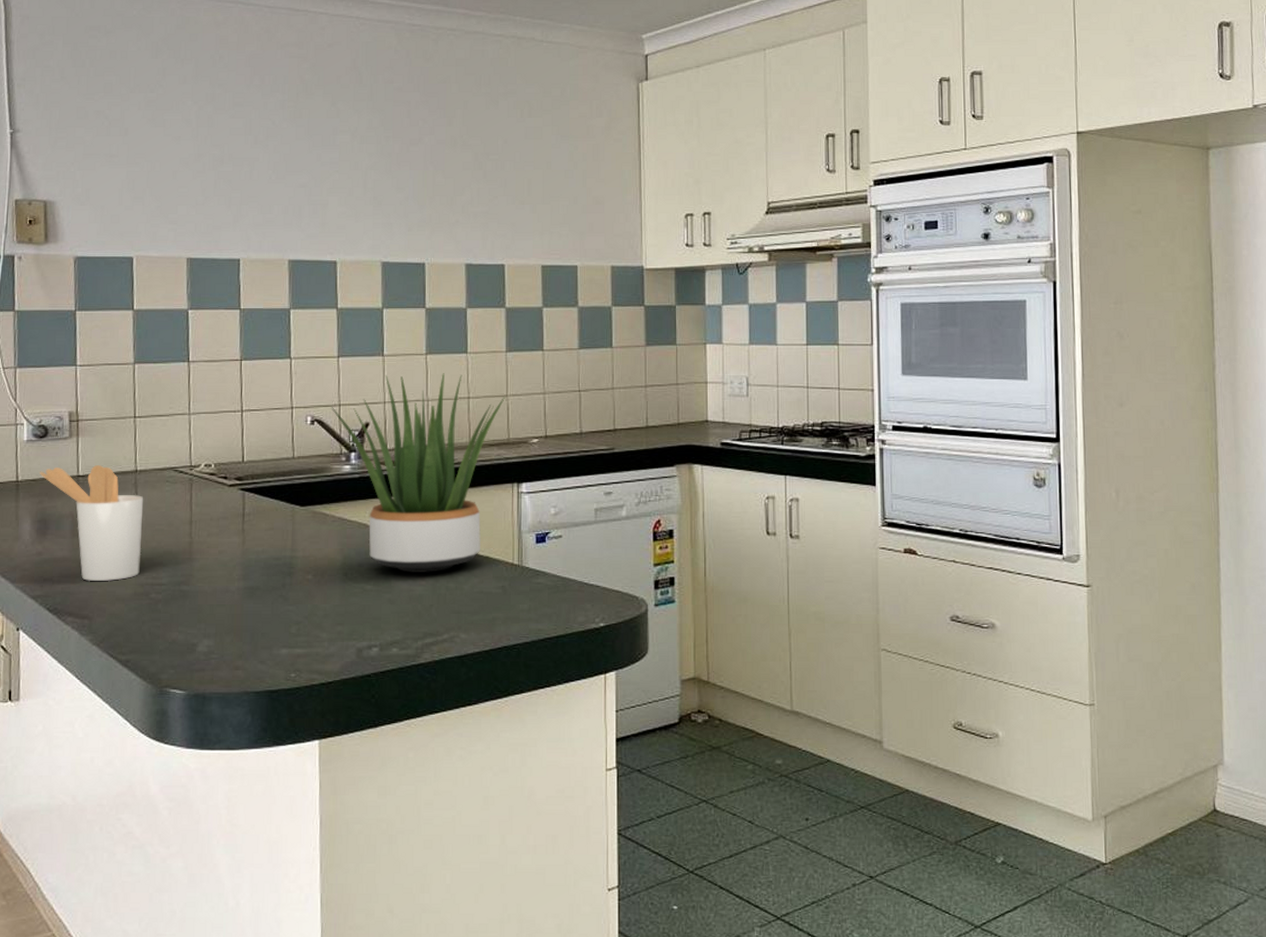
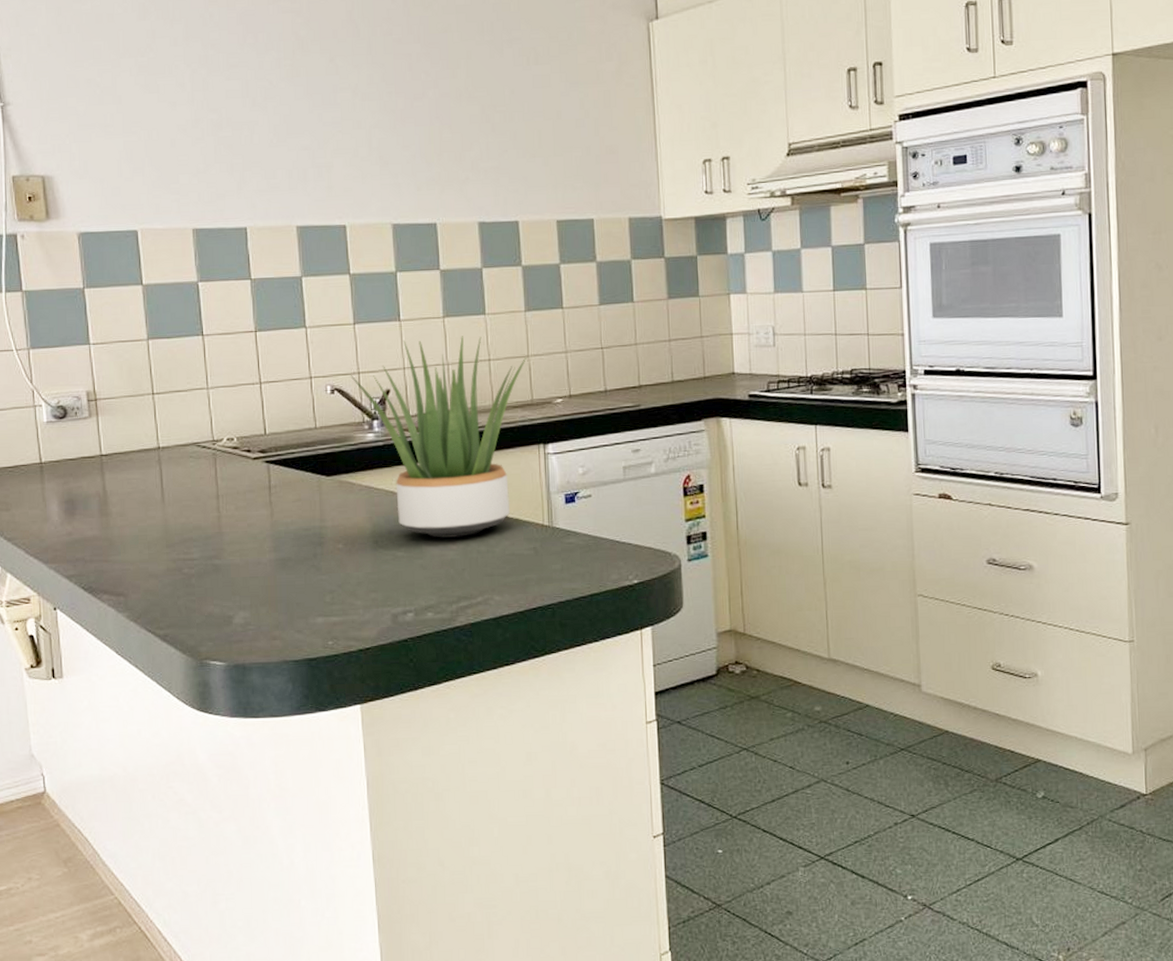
utensil holder: present [40,465,144,582] -> none [63,444,171,560]

